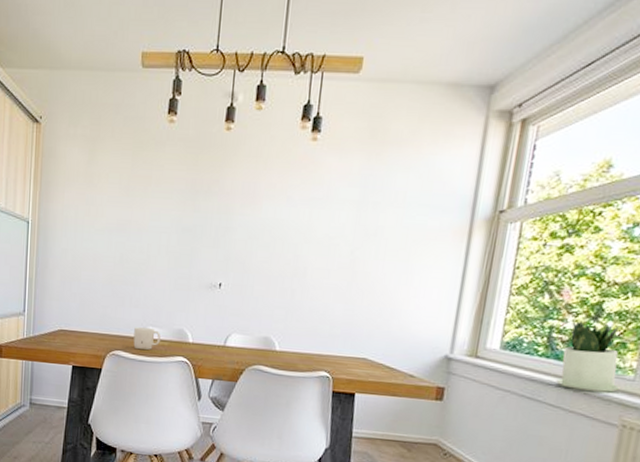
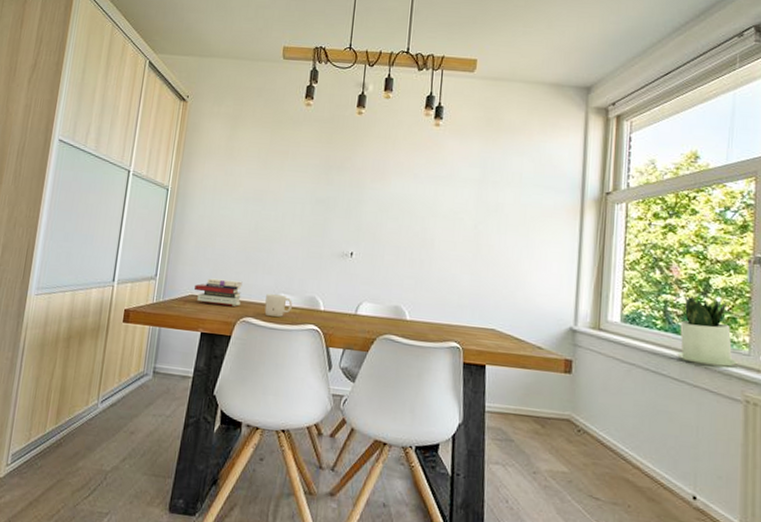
books: none [63,312,110,341] -> present [194,278,243,307]

